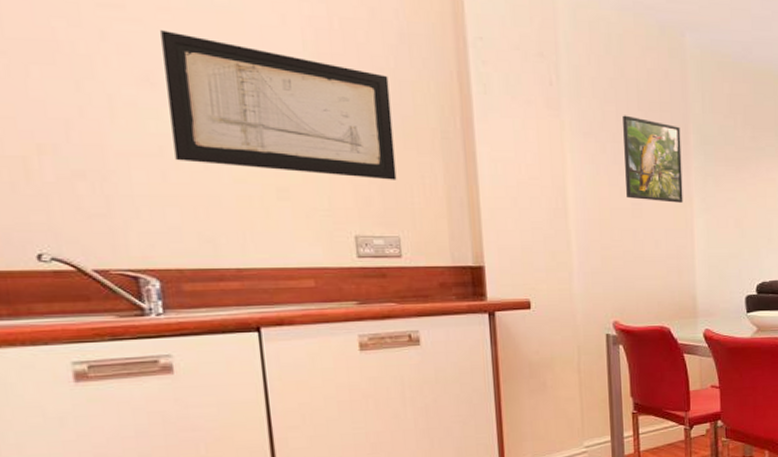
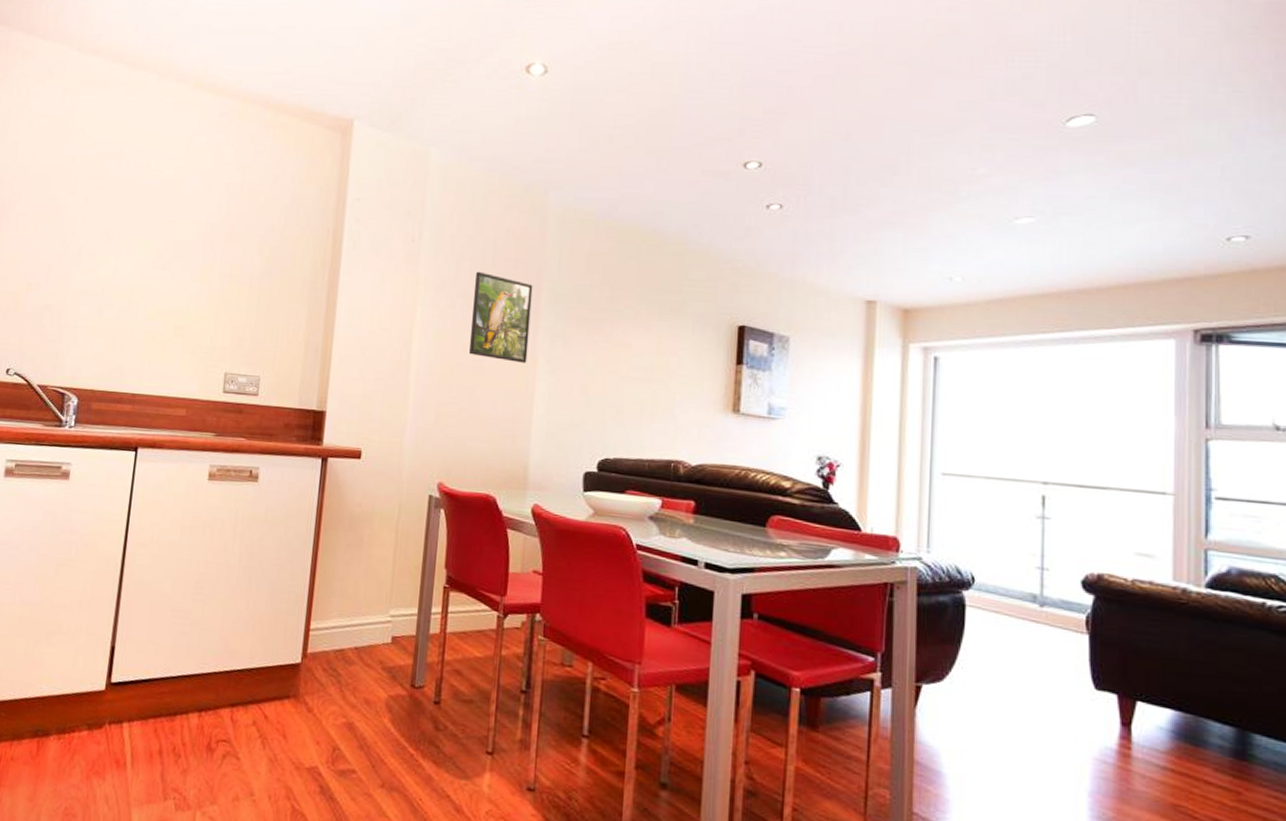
wall art: present [160,30,397,180] -> none [111,197,277,325]

